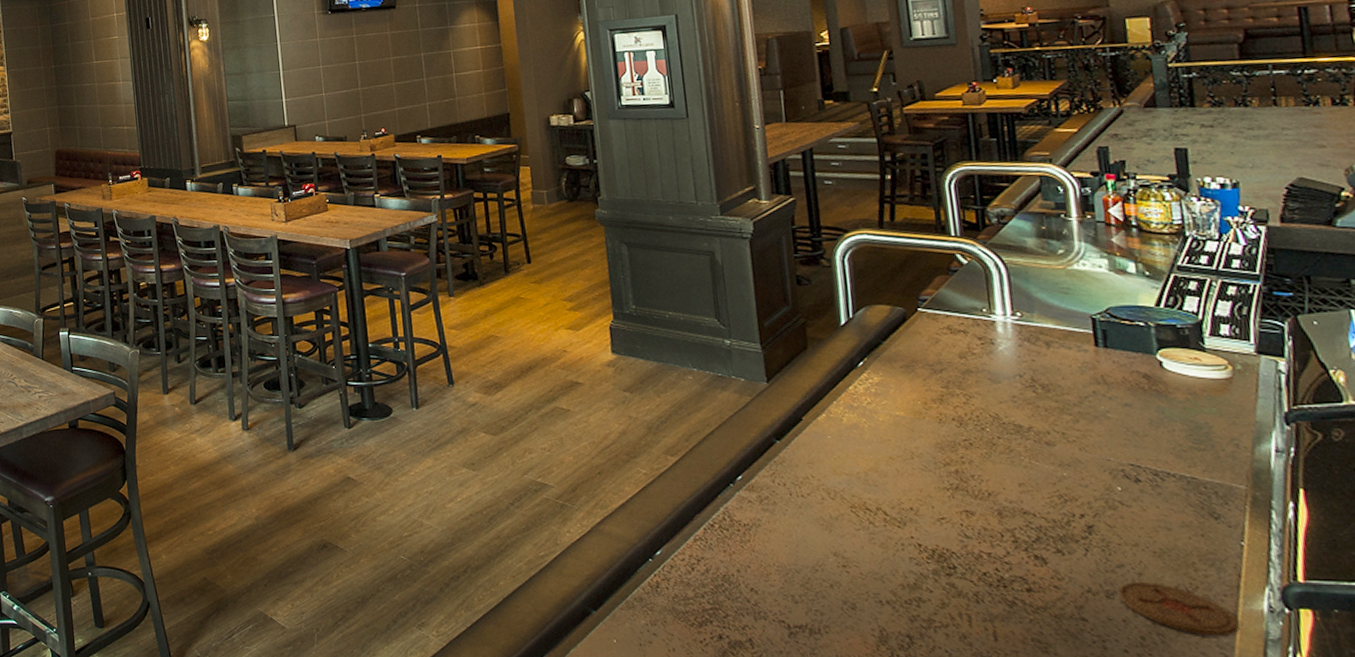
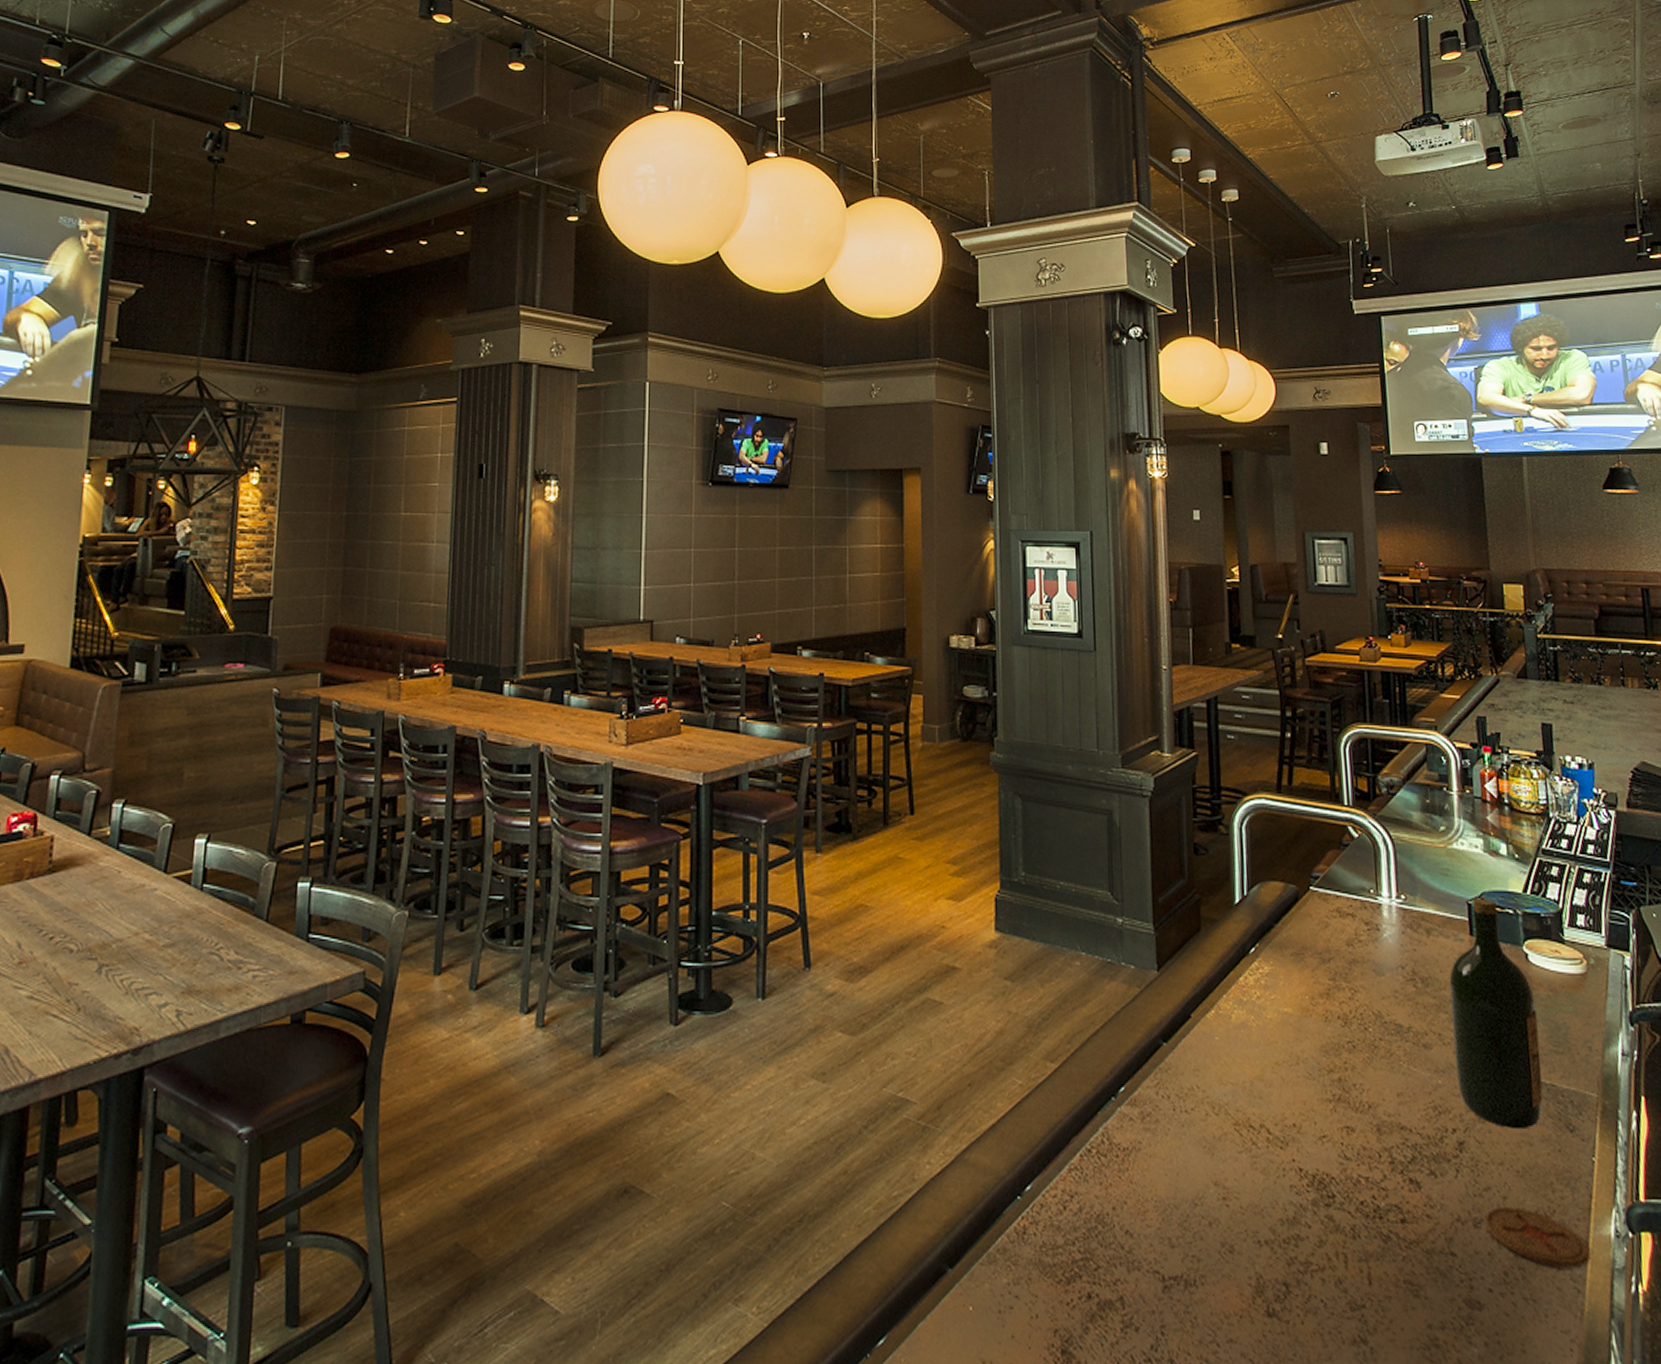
wine bottle: none [1072,313,1182,516] -> present [1449,898,1543,1130]

